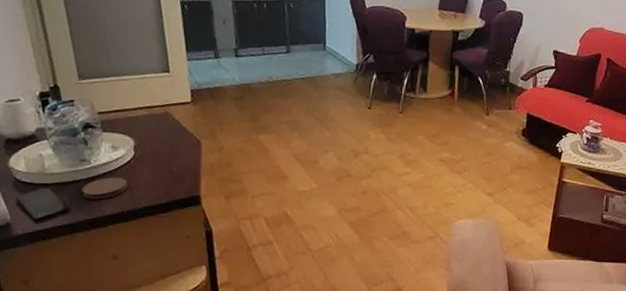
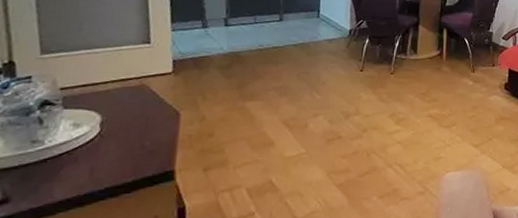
coaster: present [82,177,127,200] -> none [29,157,88,185]

